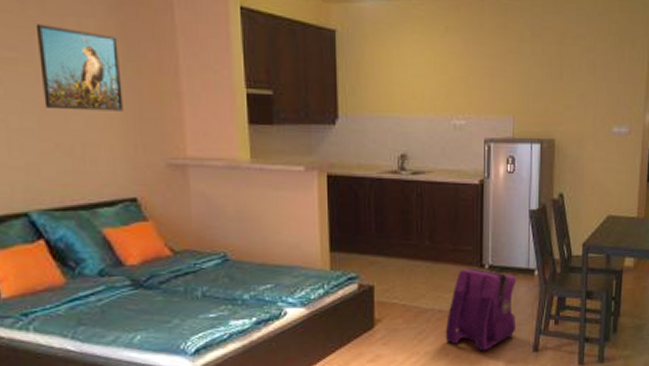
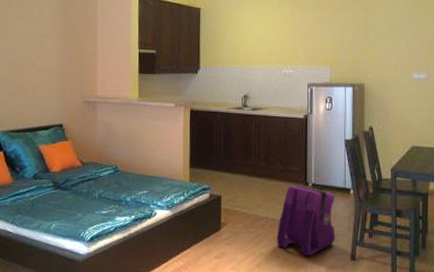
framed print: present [35,24,123,111] -> none [14,12,62,66]

